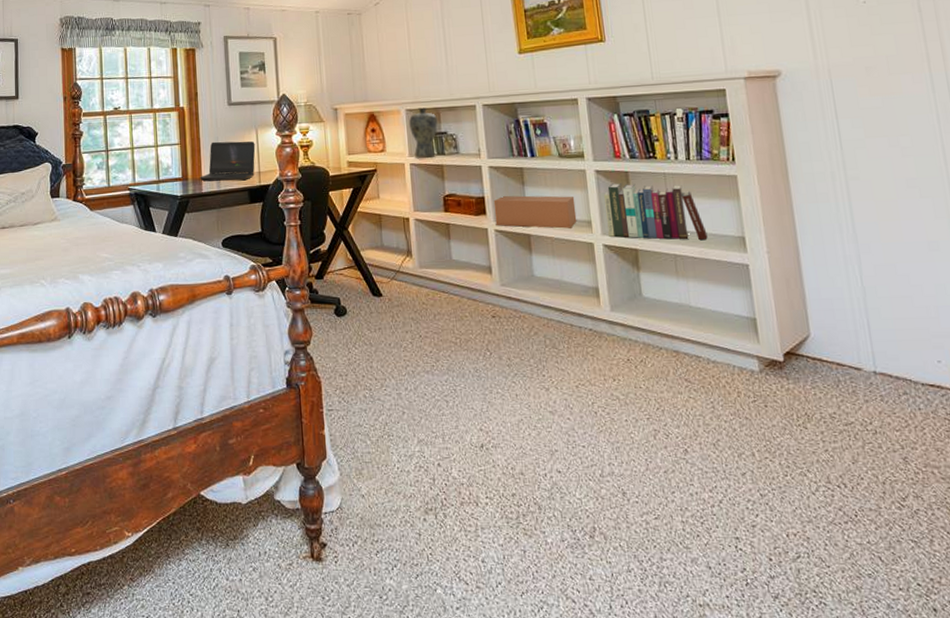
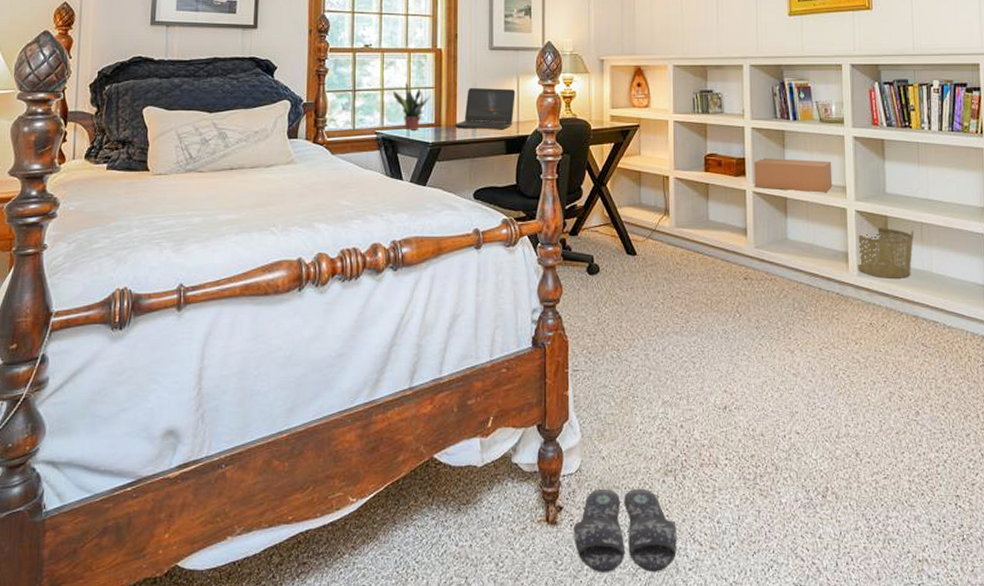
potted plant: none [142,141,177,185] -> present [393,82,431,130]
slippers: none [338,526,443,610] -> present [573,488,677,573]
vase: present [408,107,438,159] -> none [675,64,704,117]
books: present [604,183,708,241] -> none [860,150,953,210]
basket: none [609,261,668,313] -> present [858,228,914,279]

